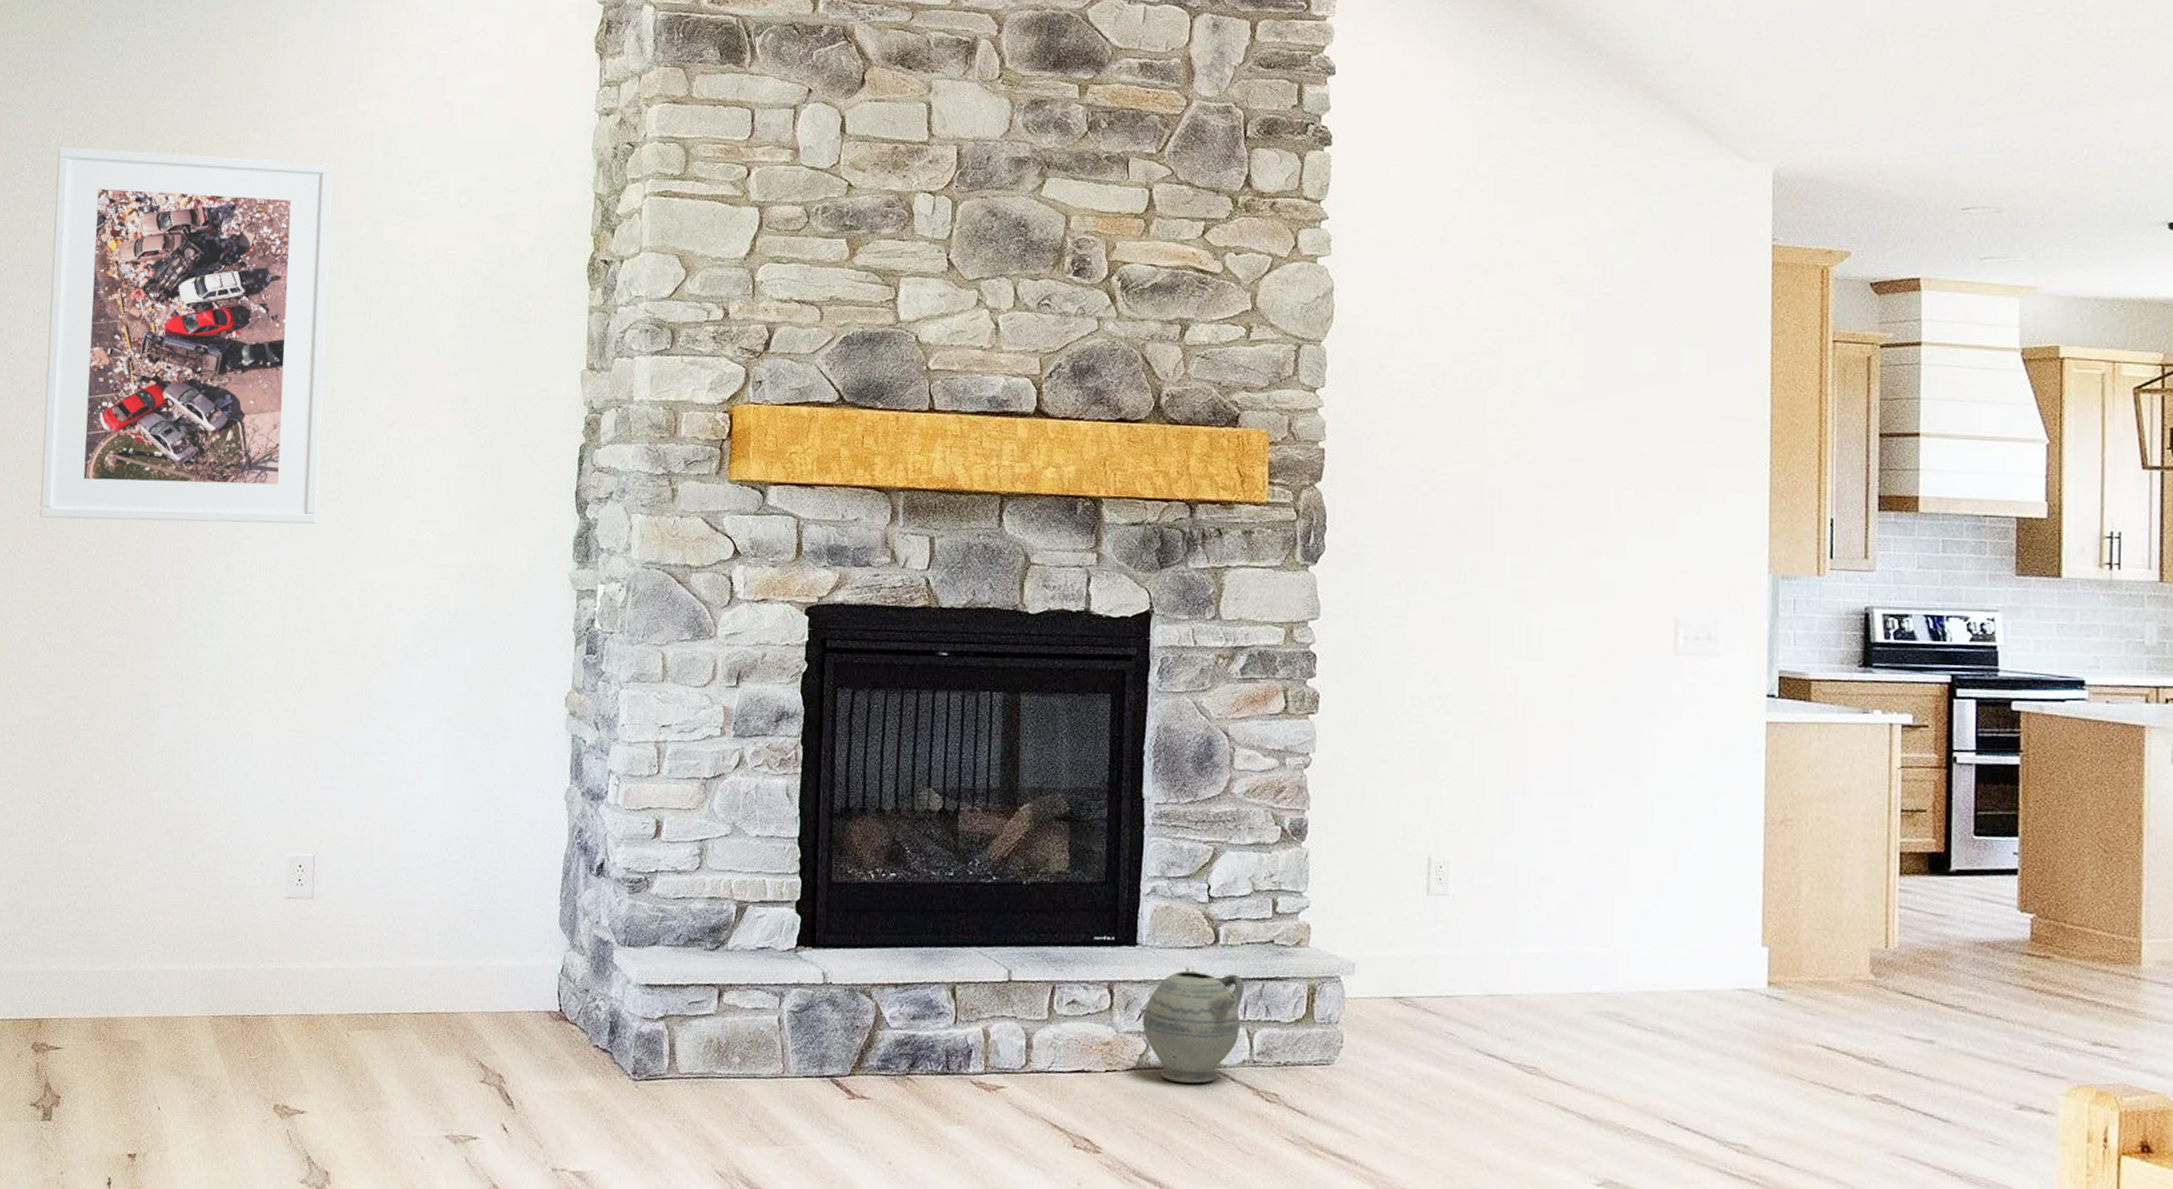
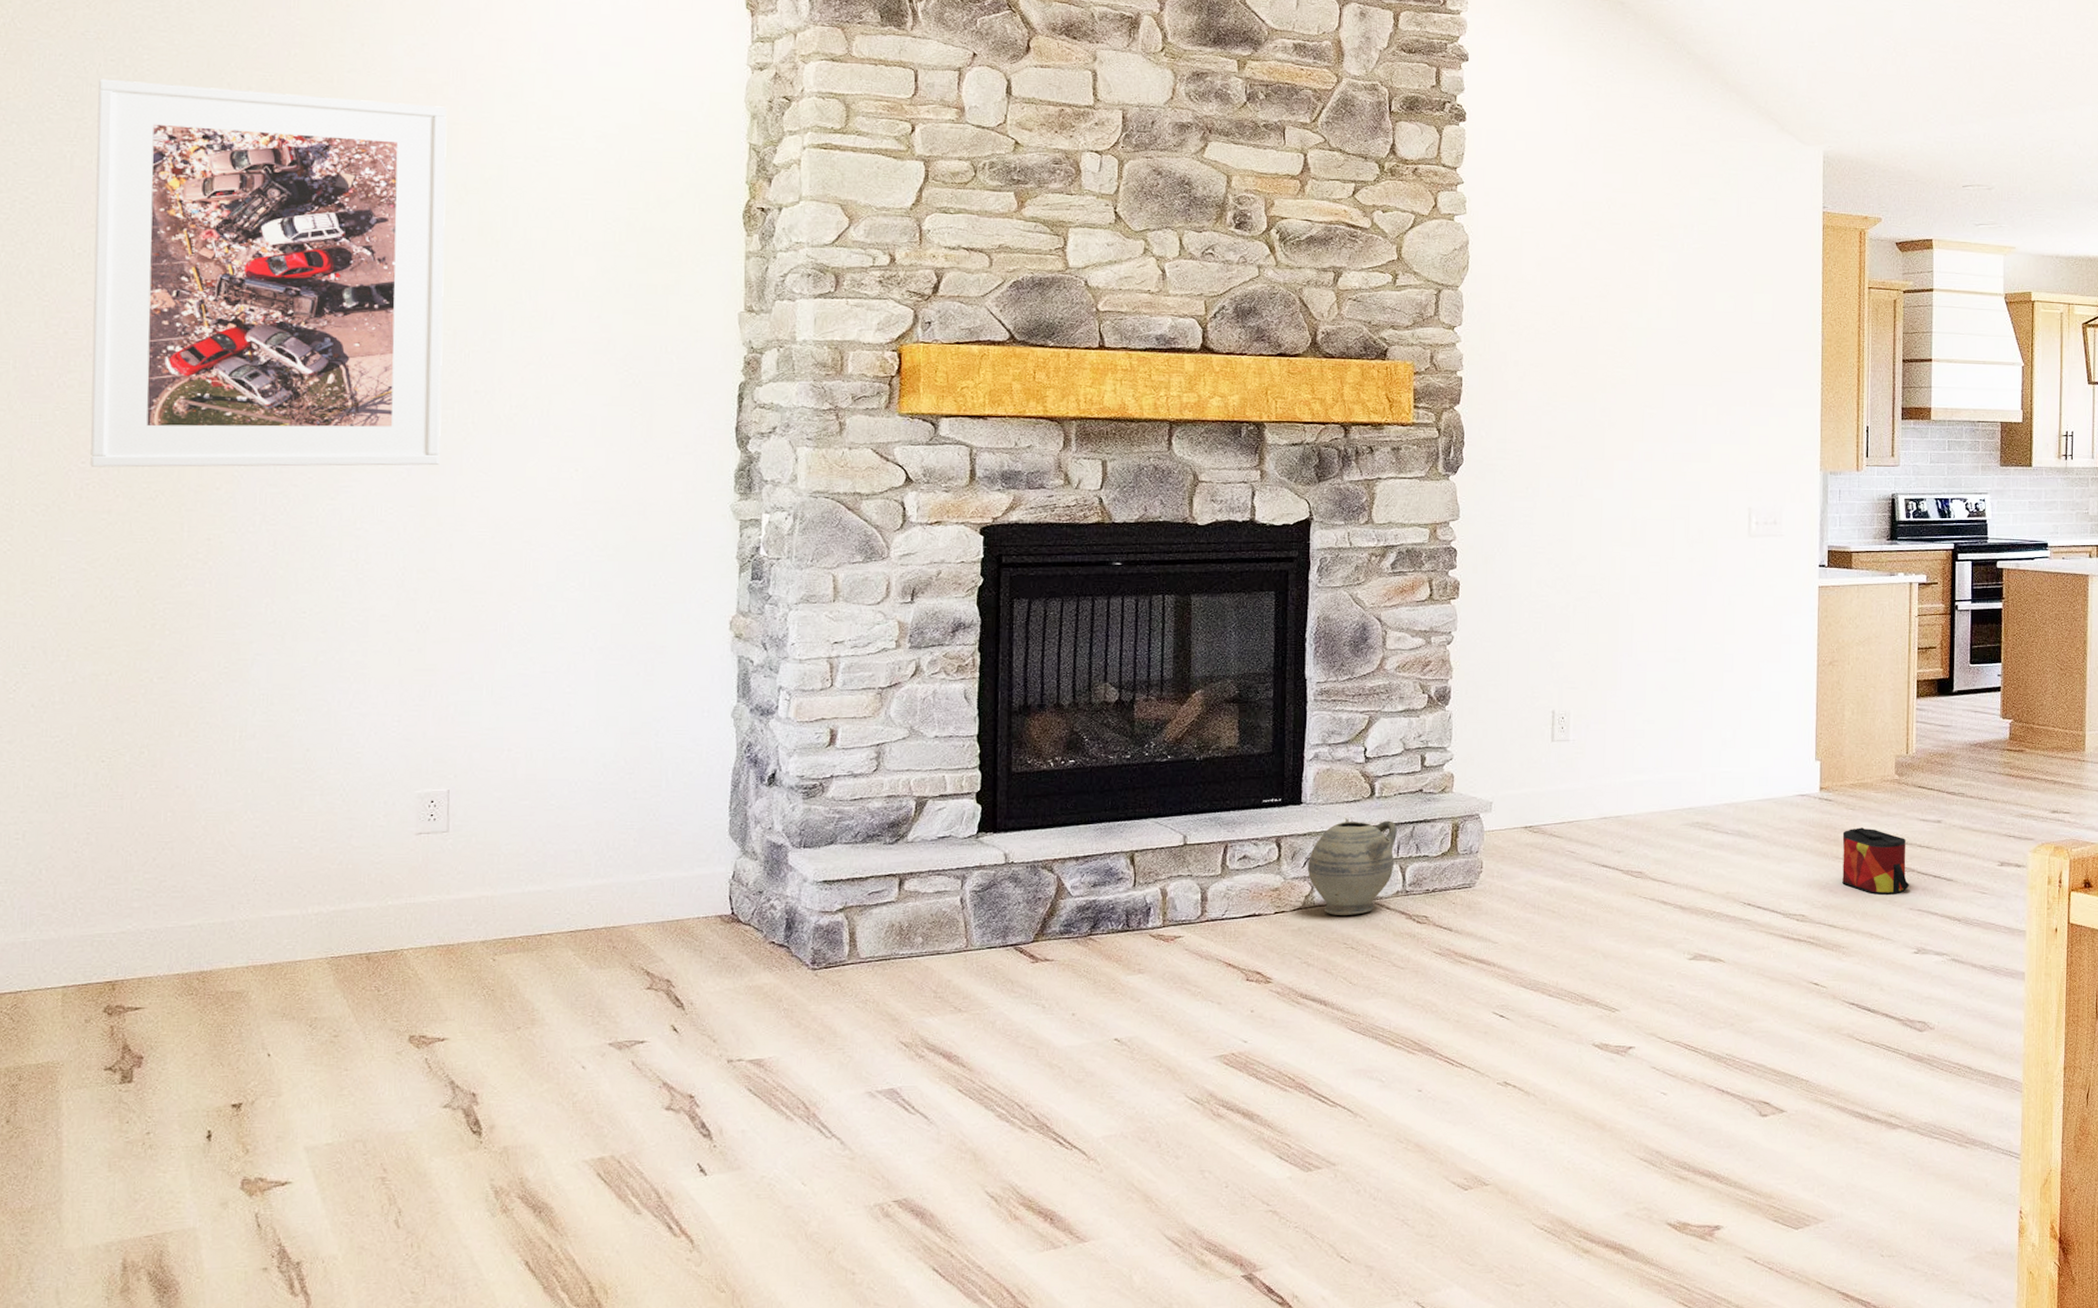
bag: none [1798,1039,1891,1132] -> present [1842,827,1910,895]

